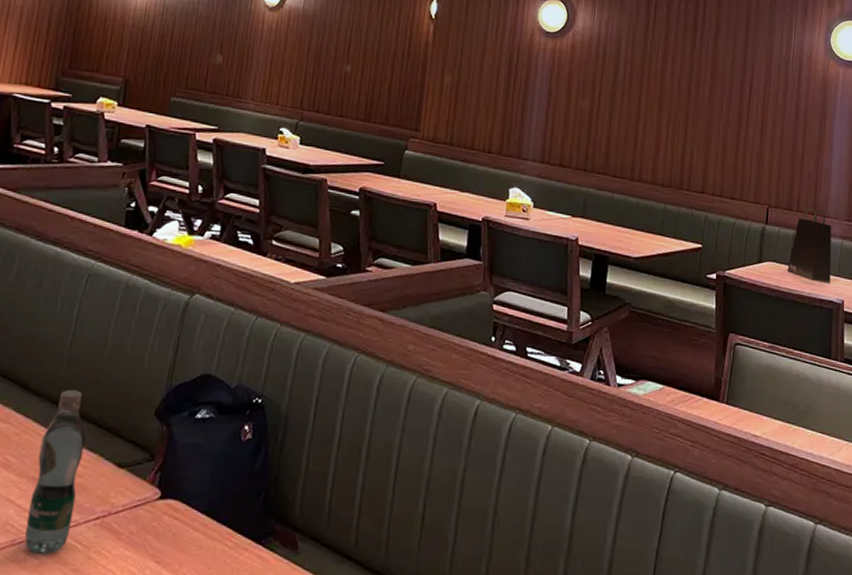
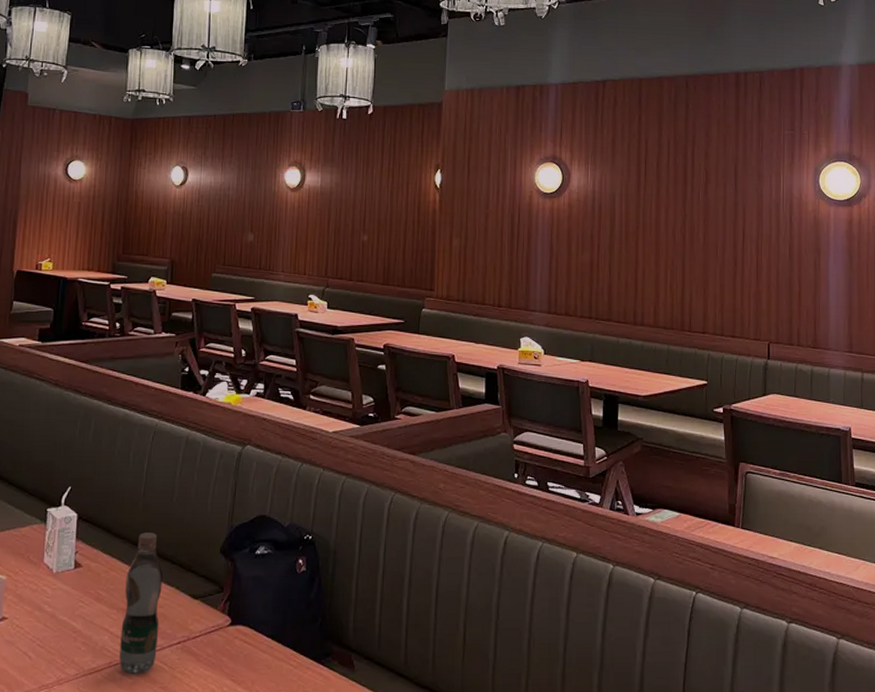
shopping bag: present [787,207,832,284] -> none [792,341,837,412]

